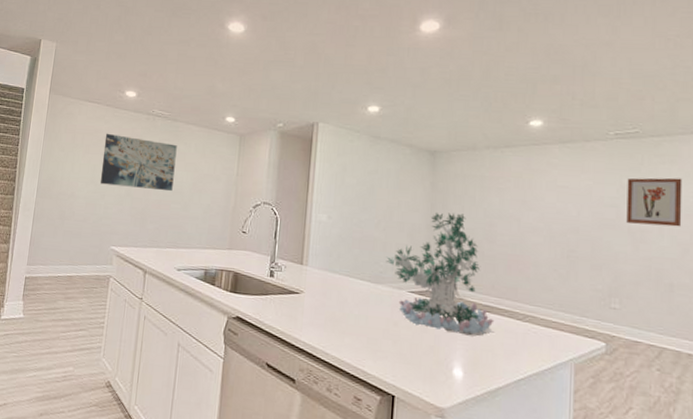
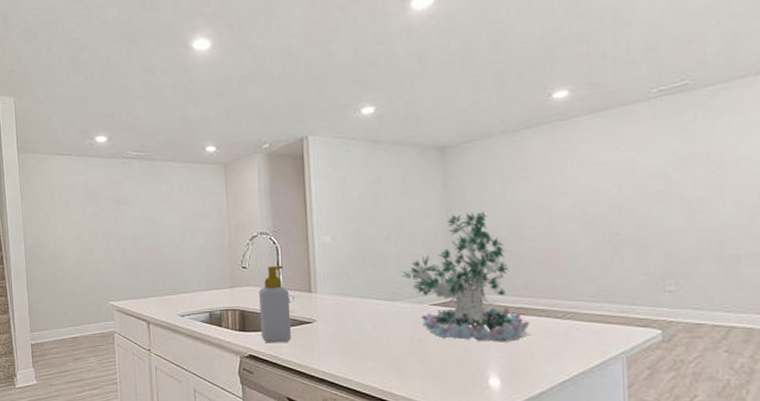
wall art: present [100,133,177,192] -> none [83,185,162,240]
soap bottle: none [251,234,283,309] -> present [259,265,292,343]
wall art: present [626,177,682,227] -> none [677,130,748,193]

